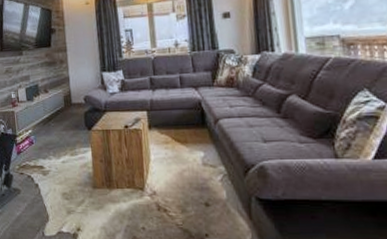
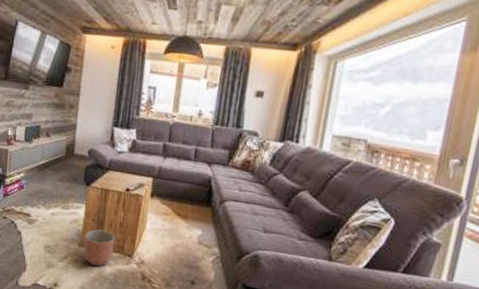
planter: none [96,168,125,205] -> present [83,229,115,267]

